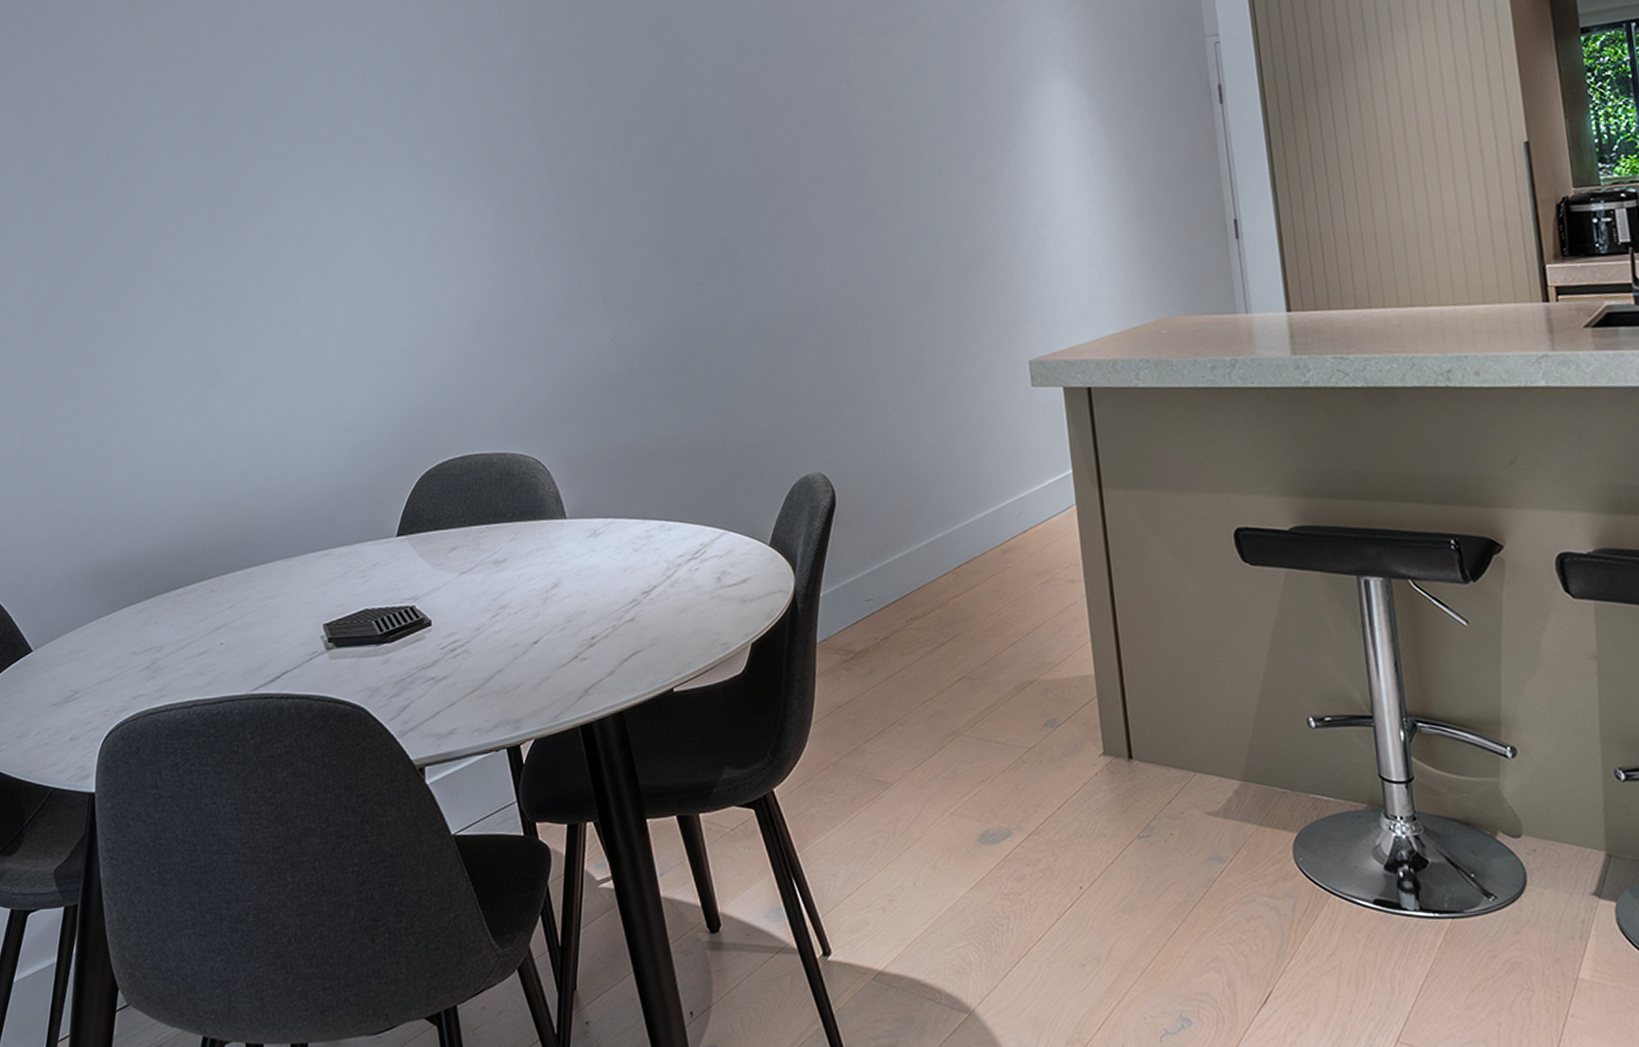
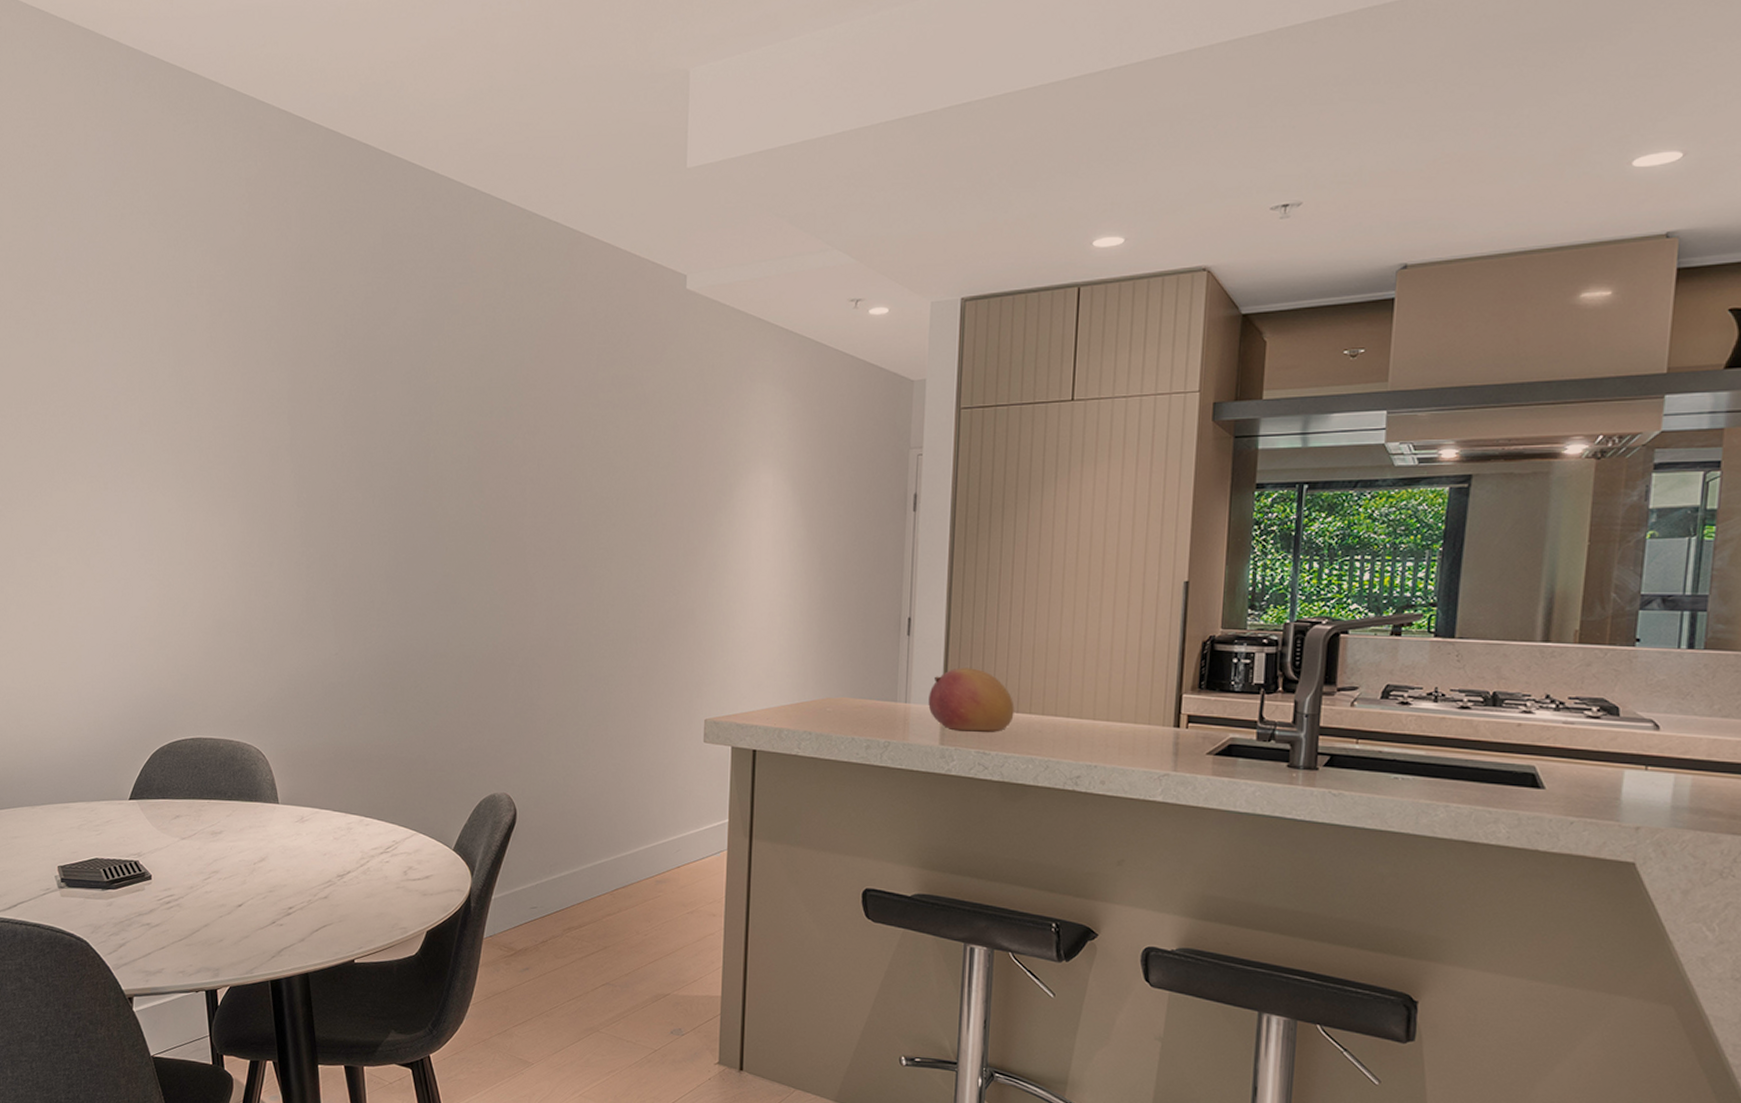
fruit: none [1270,265,1367,338] -> present [928,667,1014,733]

